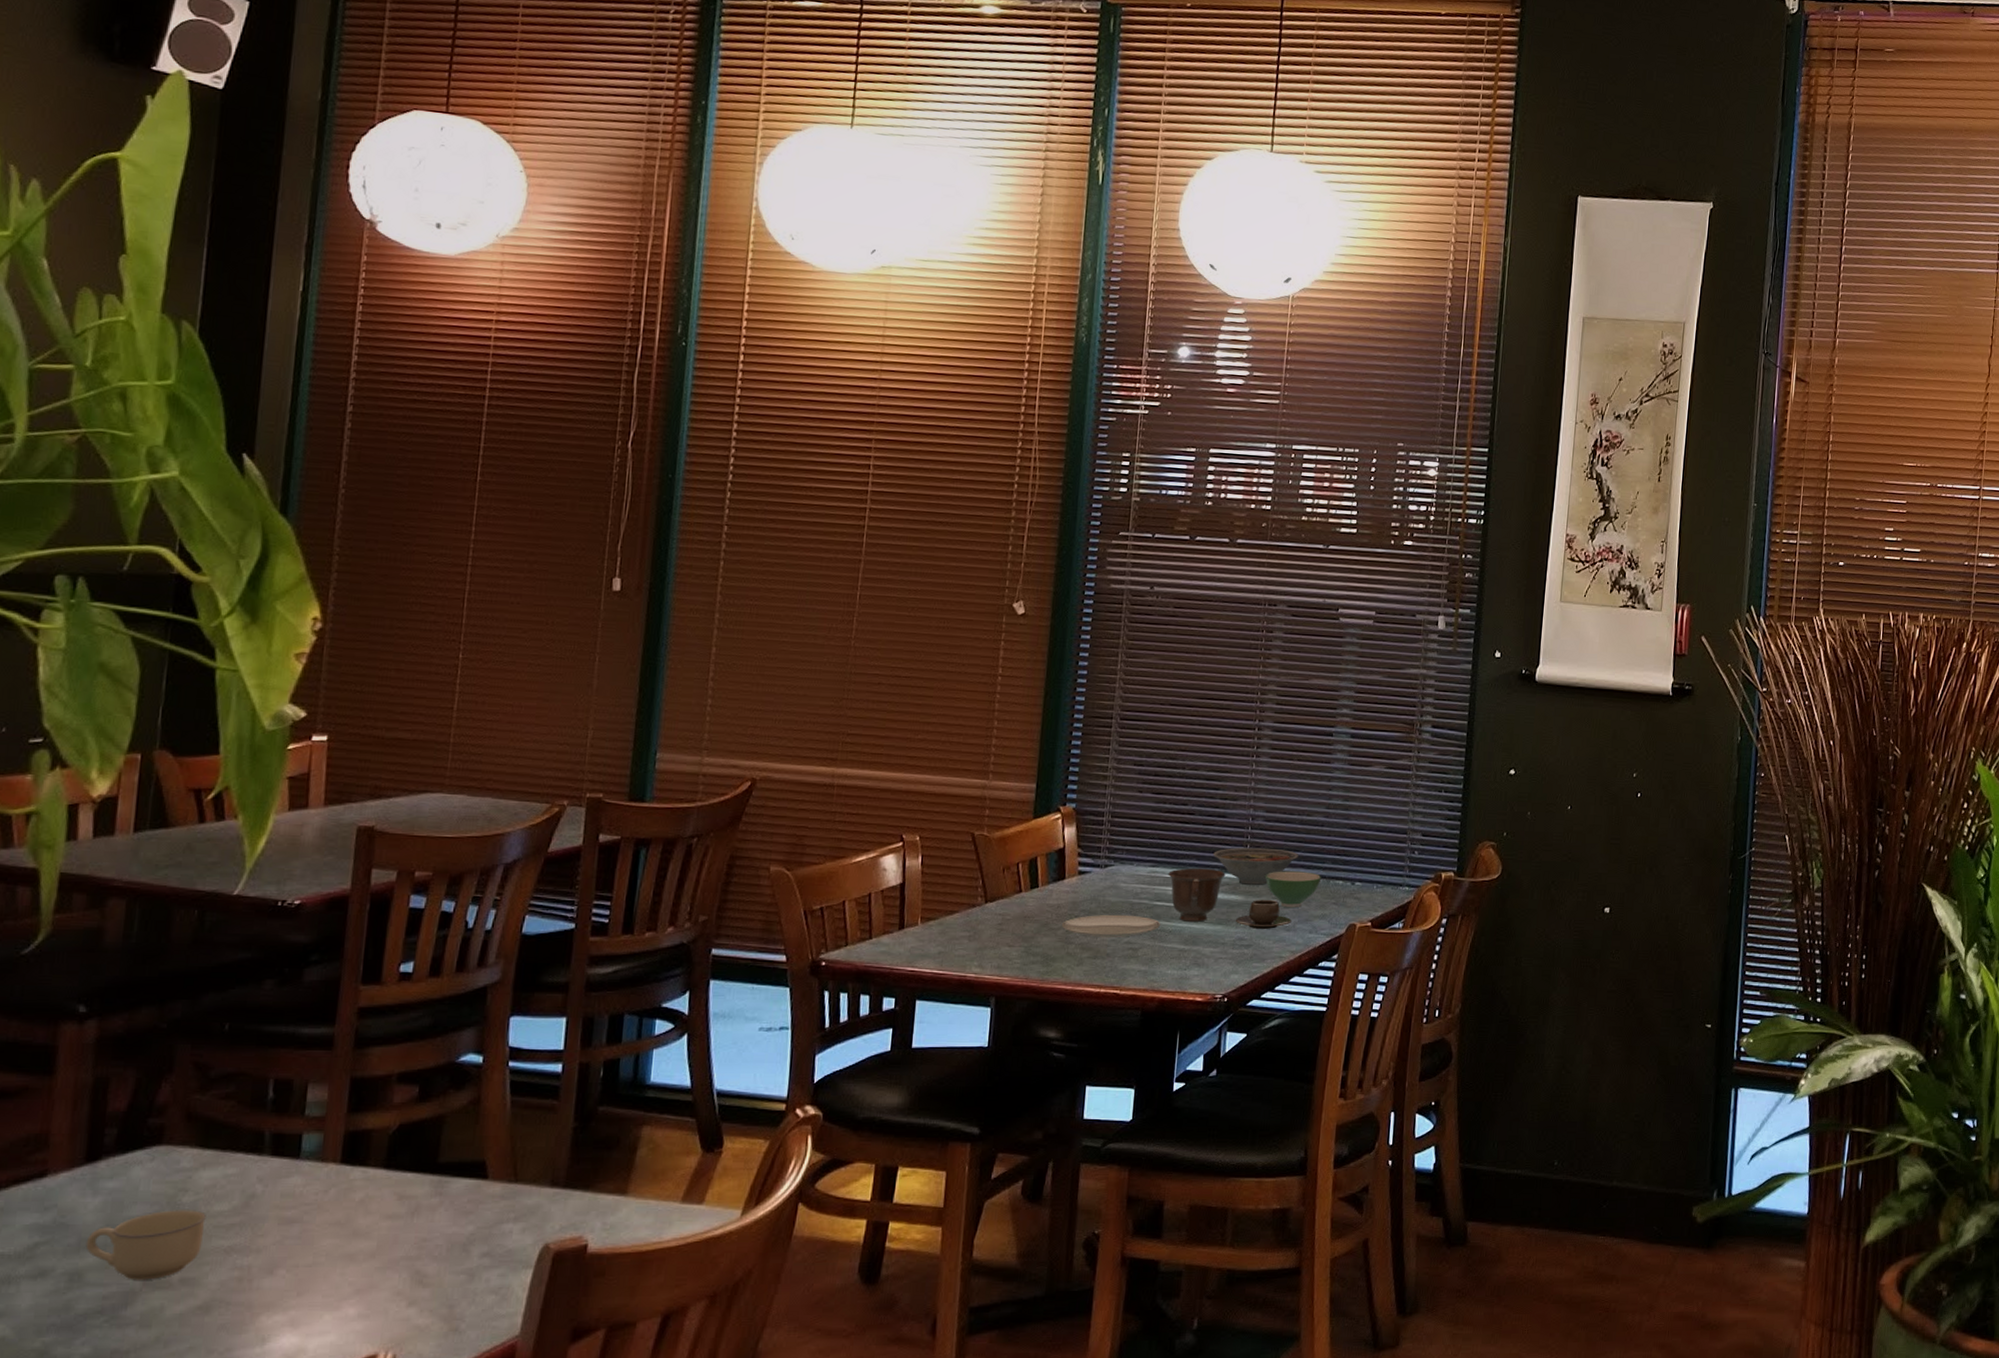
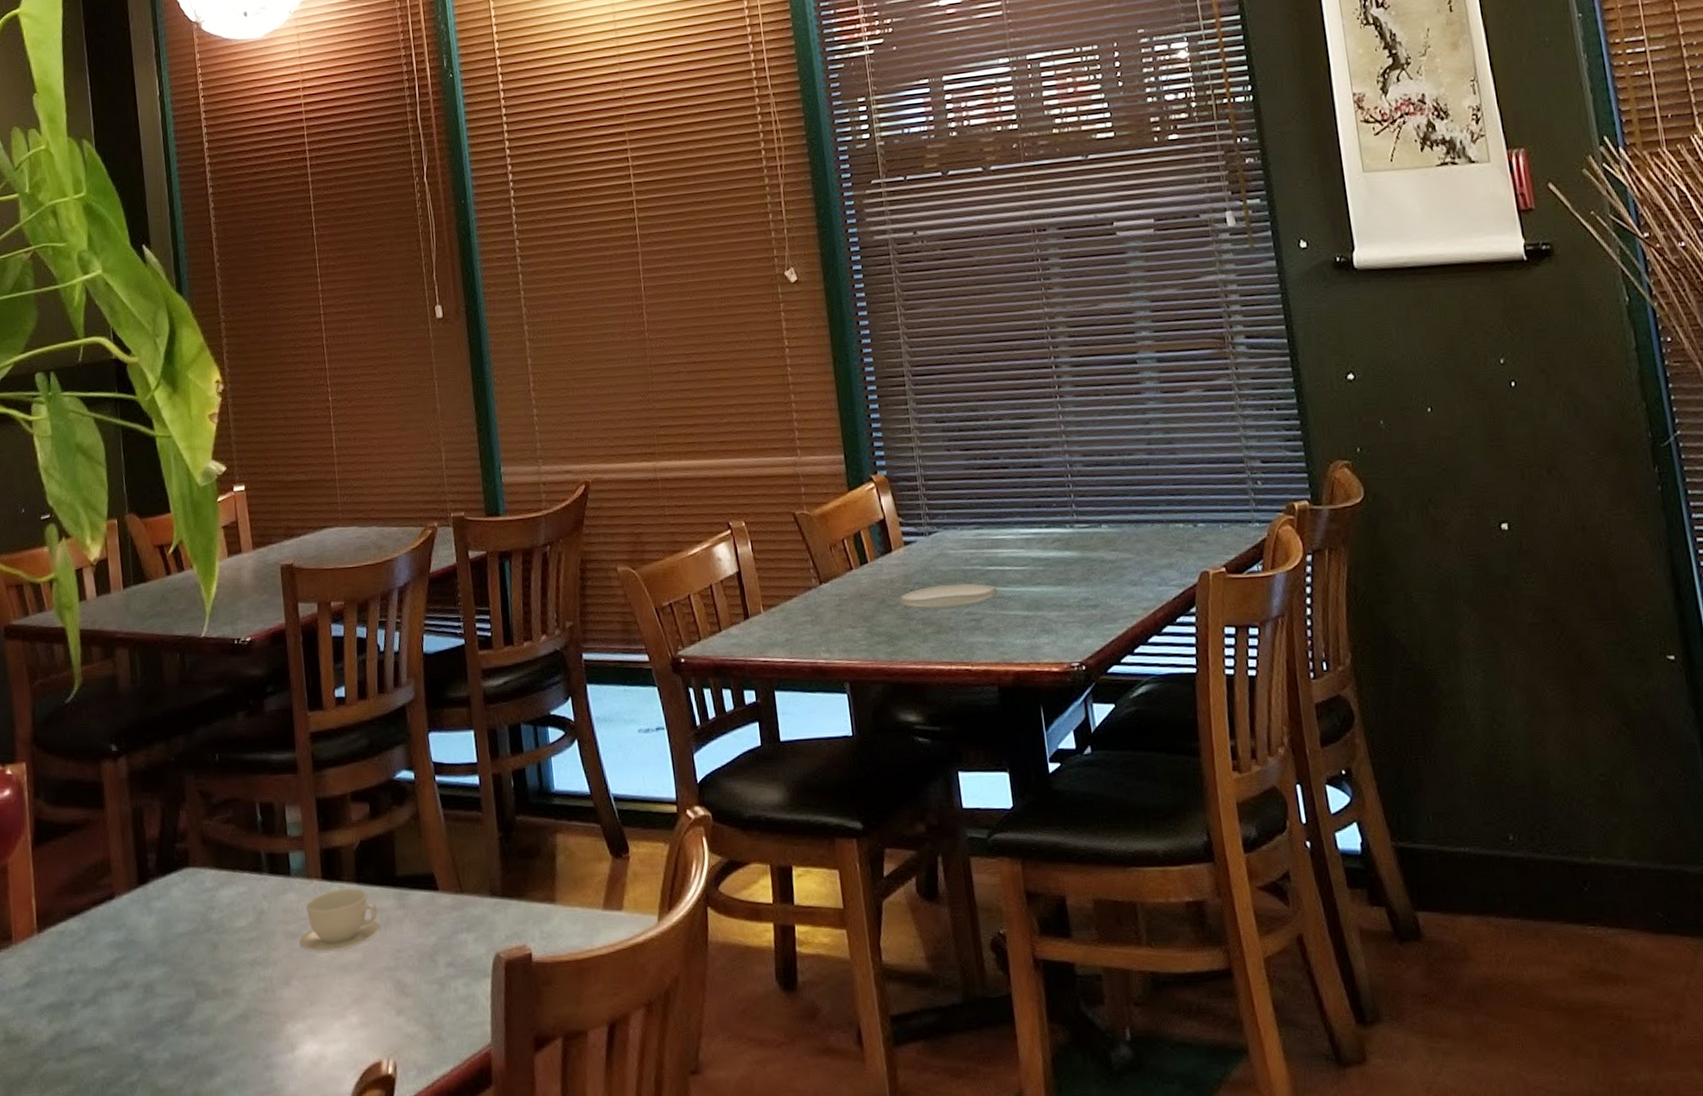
cup: present [85,1210,206,1280] -> none [150,926,233,991]
teacup: none [296,1173,407,1240] -> present [299,888,381,952]
teacup: present [1168,868,1226,922] -> none [994,525,1055,585]
soup bowl: present [1213,847,1298,886] -> none [1037,495,1129,540]
teacup: present [1235,899,1292,929] -> none [1075,552,1137,586]
bowl: present [1264,871,1322,909] -> none [1096,517,1160,560]

